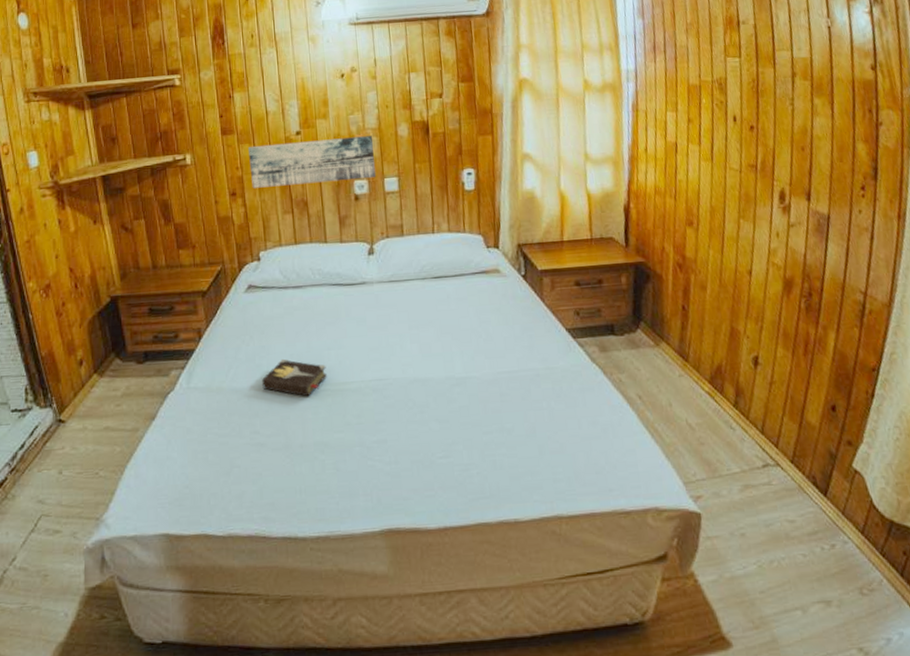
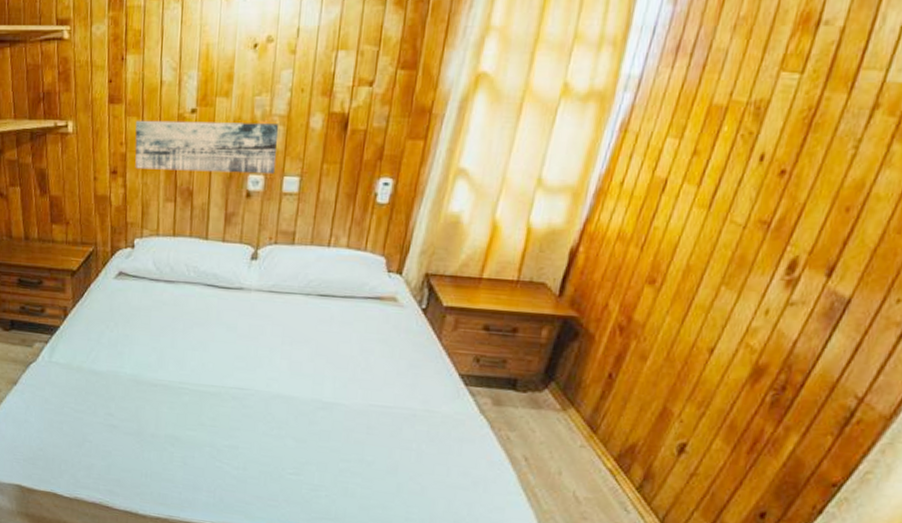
hardback book: present [262,358,327,397] -> none [121,350,188,392]

